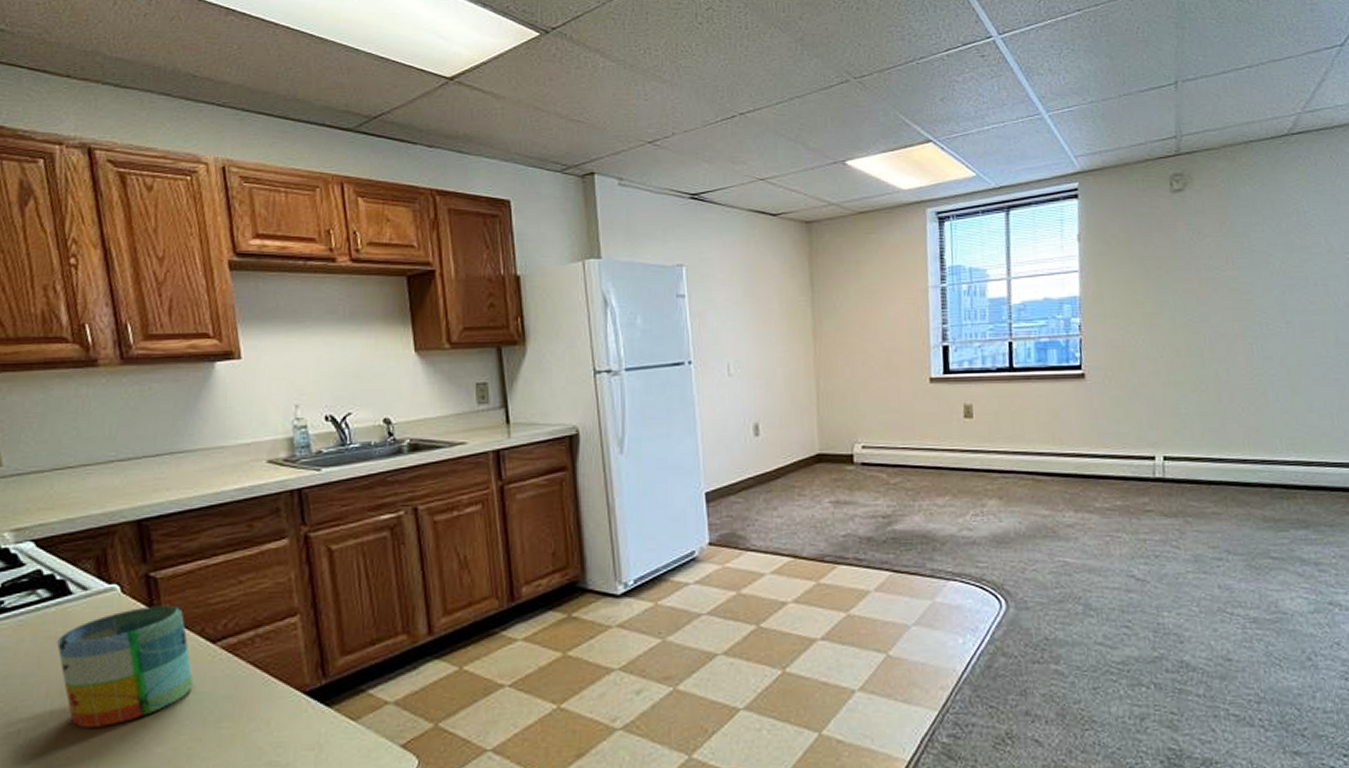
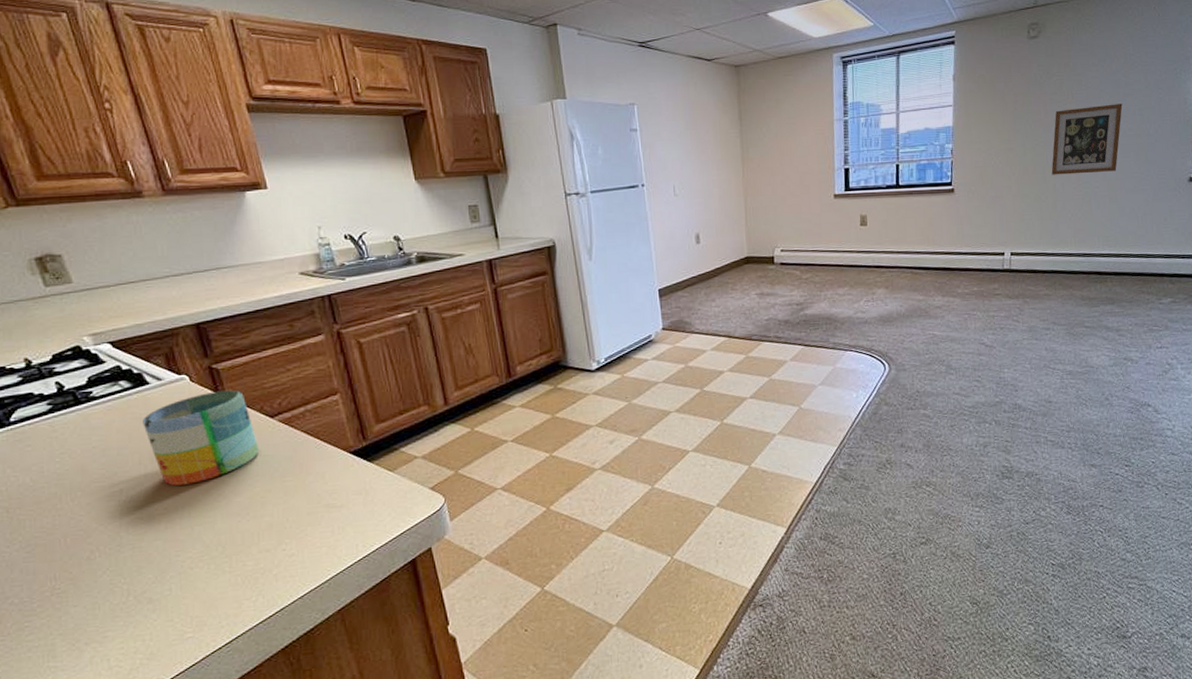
wall art: none [1211,271,1300,359] -> present [1051,104,1123,175]

